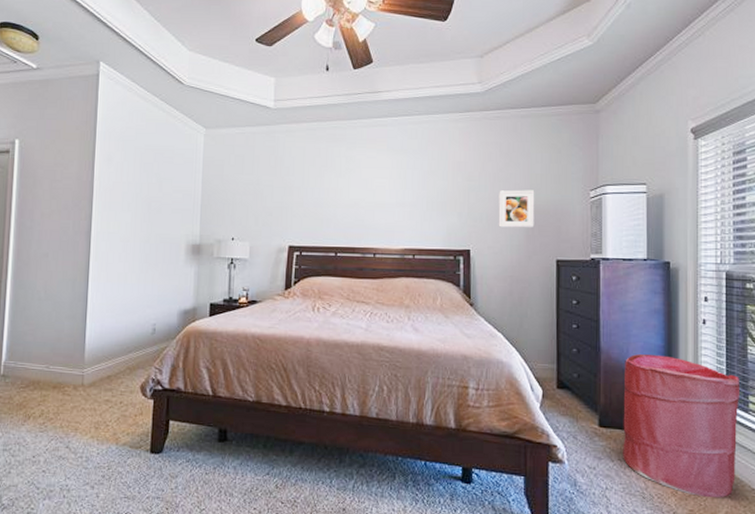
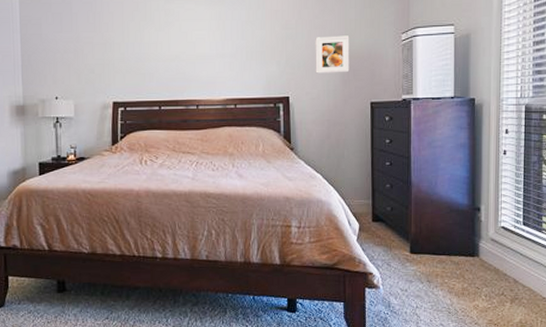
laundry hamper: present [623,354,739,498] -> none [431,185,535,308]

